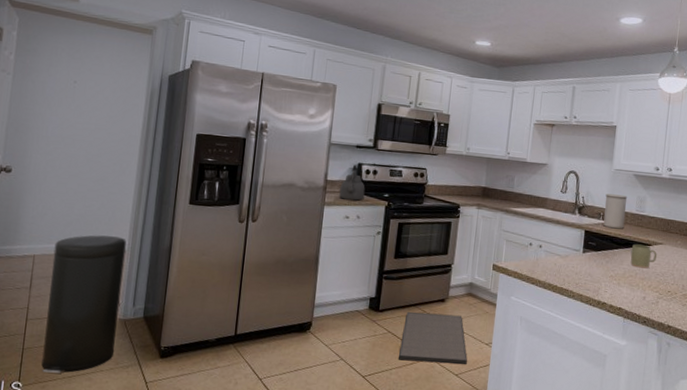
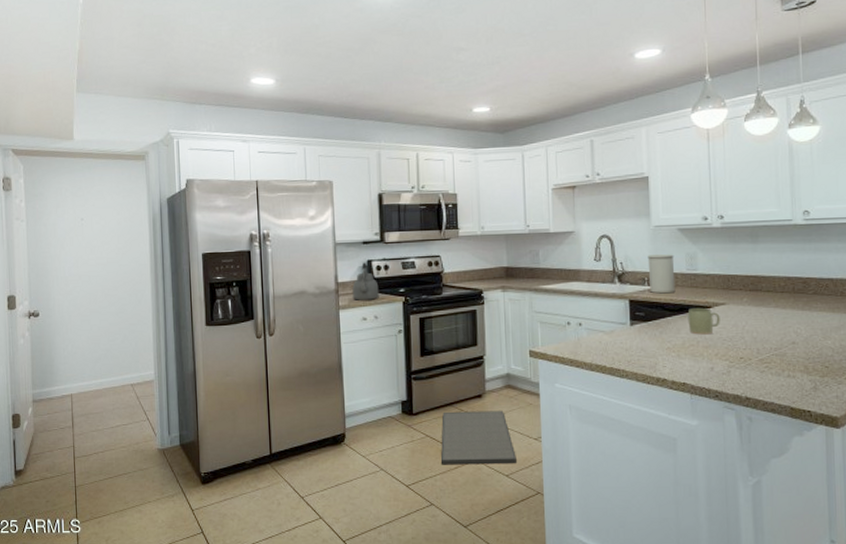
pedal bin: present [41,235,127,374] -> none [88,367,159,509]

